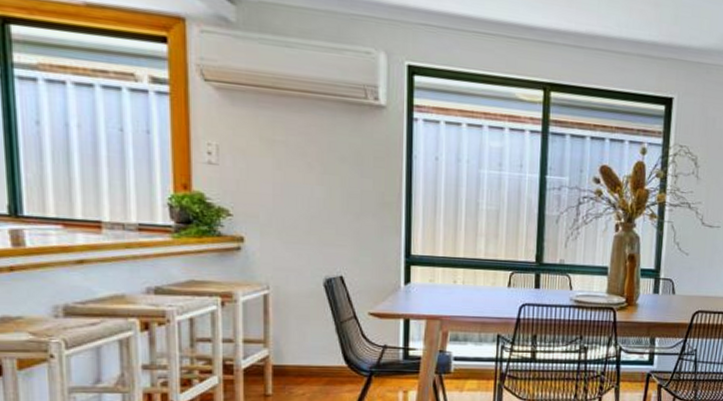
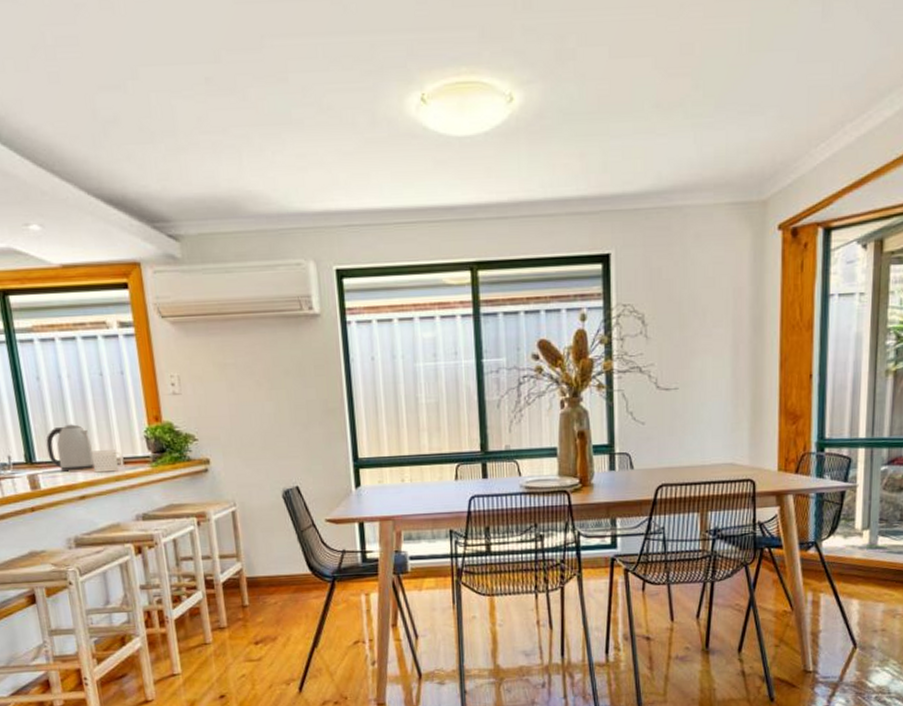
kettle: none [39,179,100,233] -> present [46,424,95,472]
mug: none [97,212,139,238] -> present [91,448,124,473]

